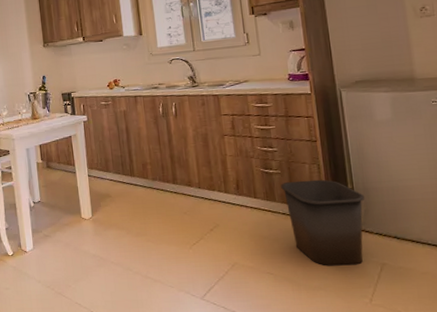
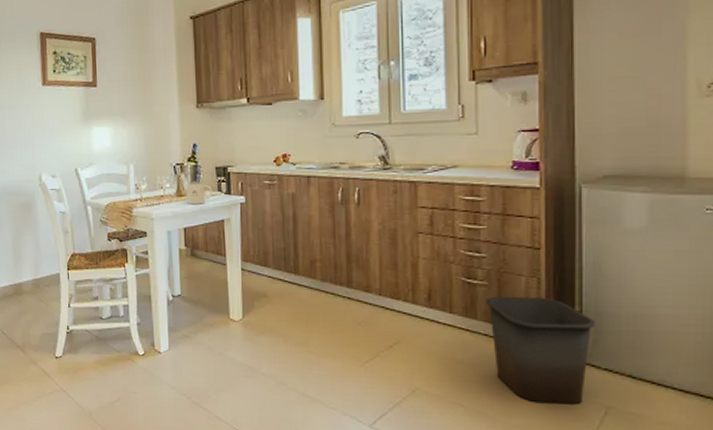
mug: none [39,106,61,125] -> present [186,181,212,204]

